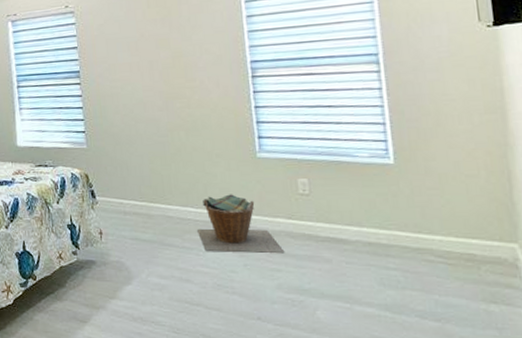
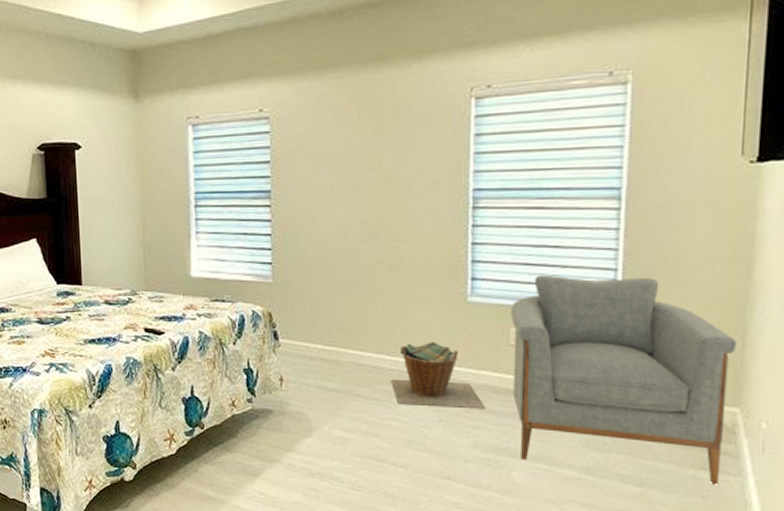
armchair: none [296,129,512,318] -> present [511,275,737,485]

